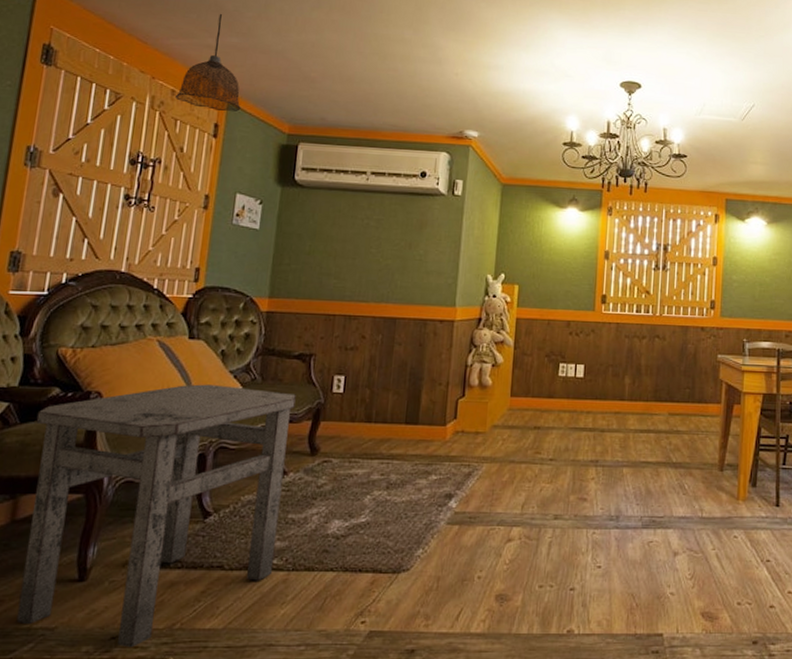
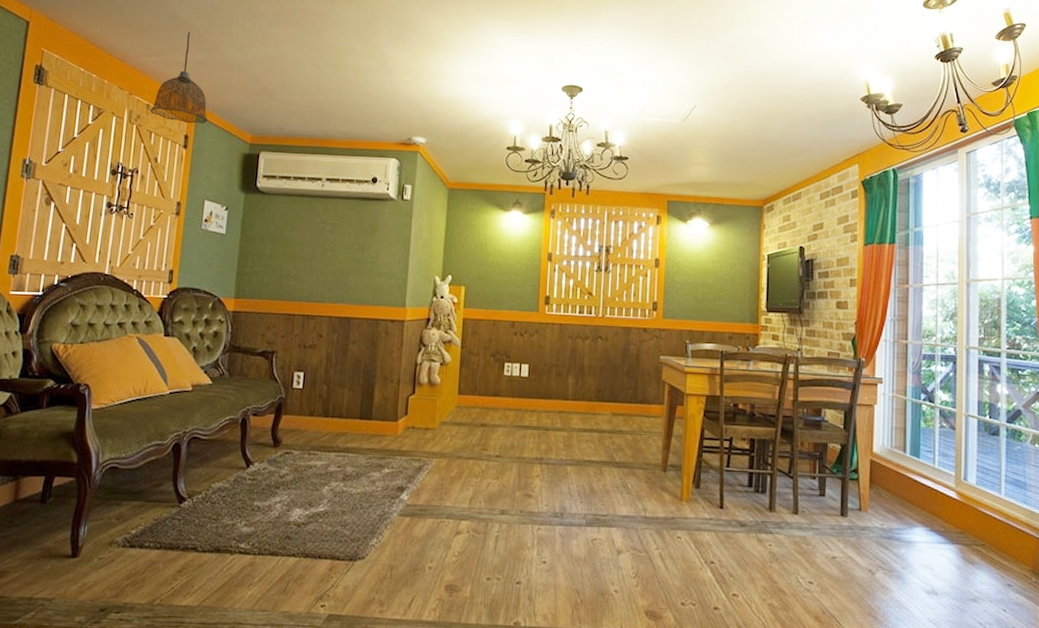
side table: present [16,384,296,648] -> none [20,378,260,620]

